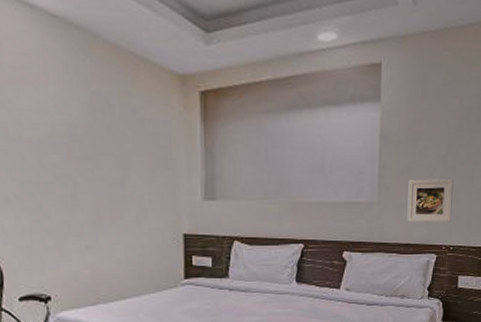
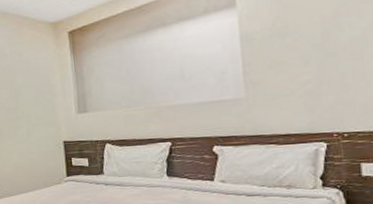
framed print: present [407,179,454,222] -> none [279,65,341,113]

